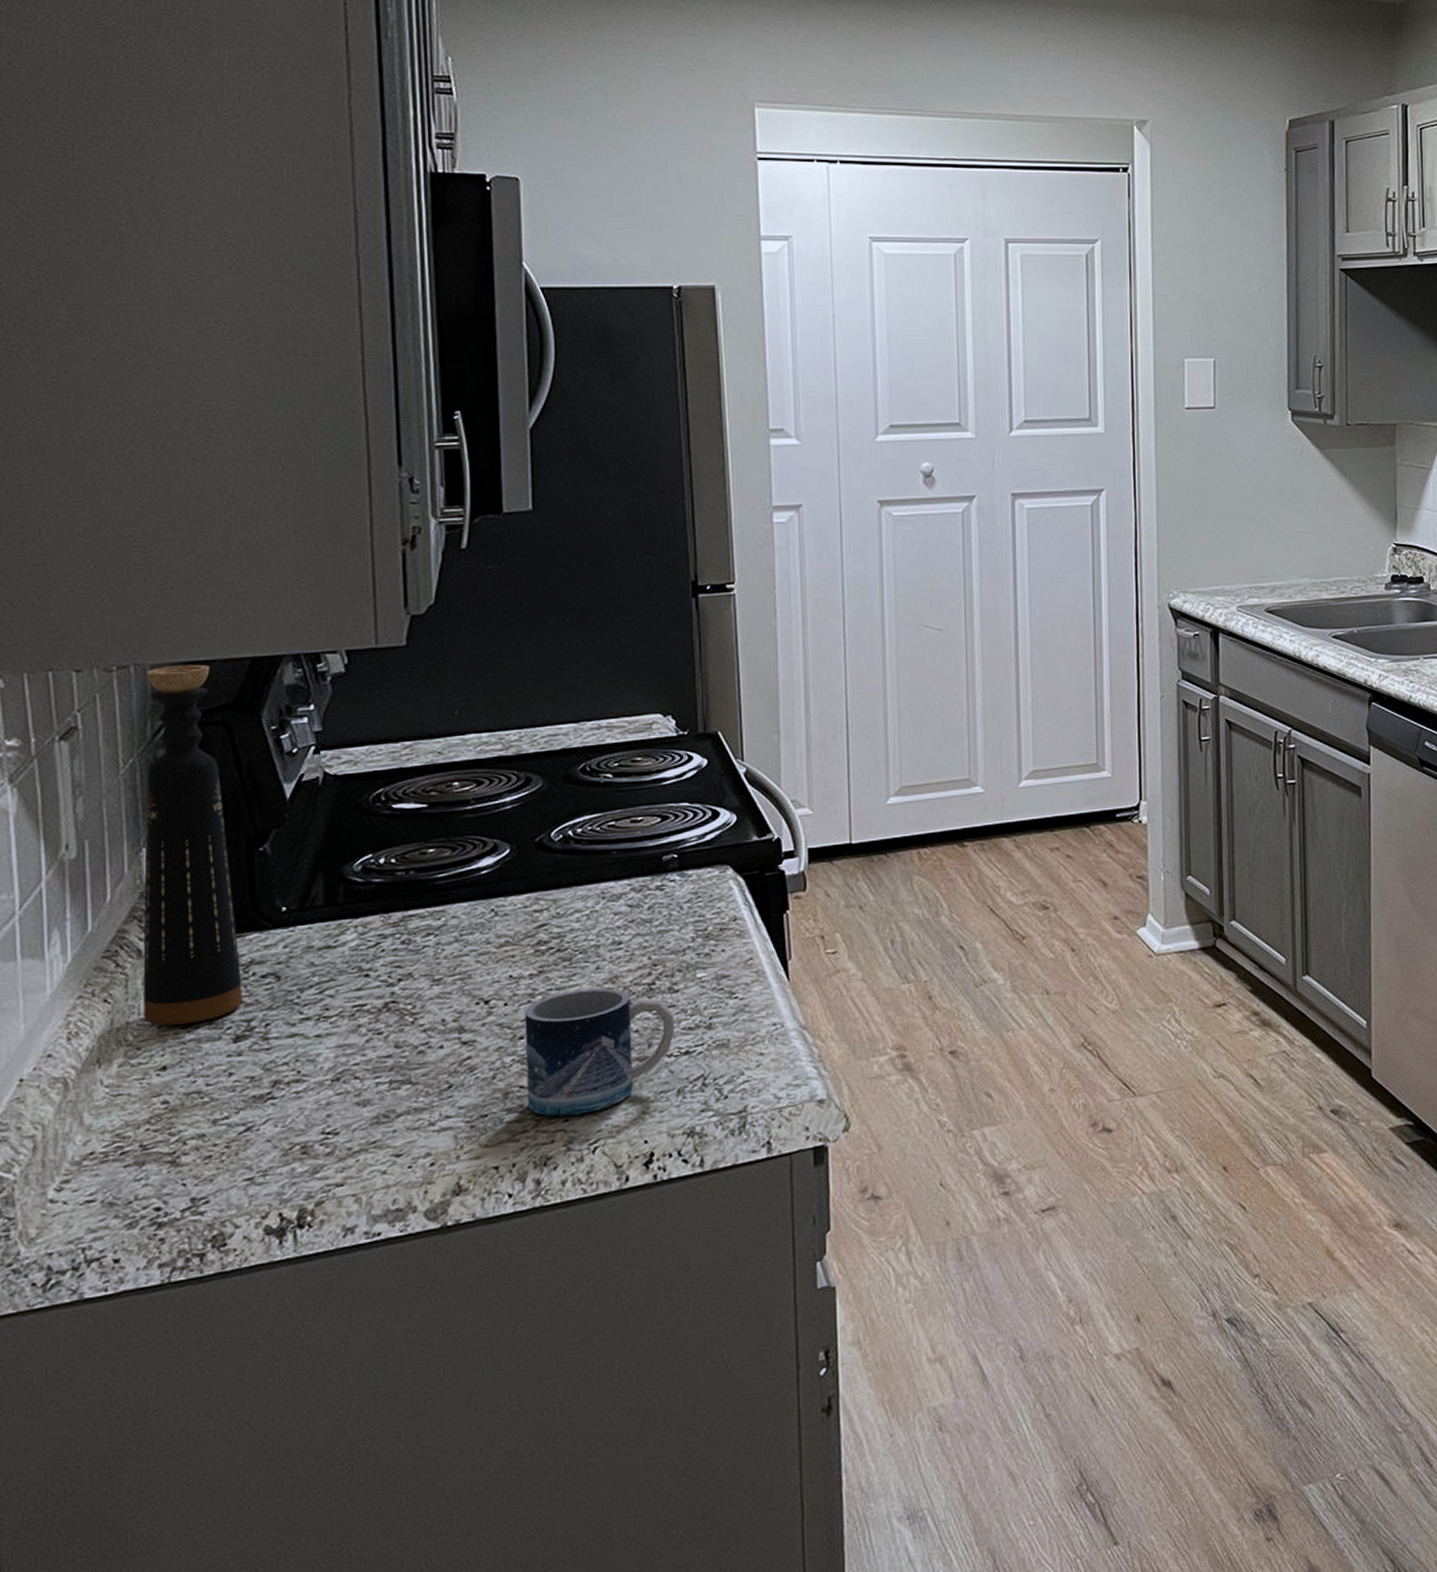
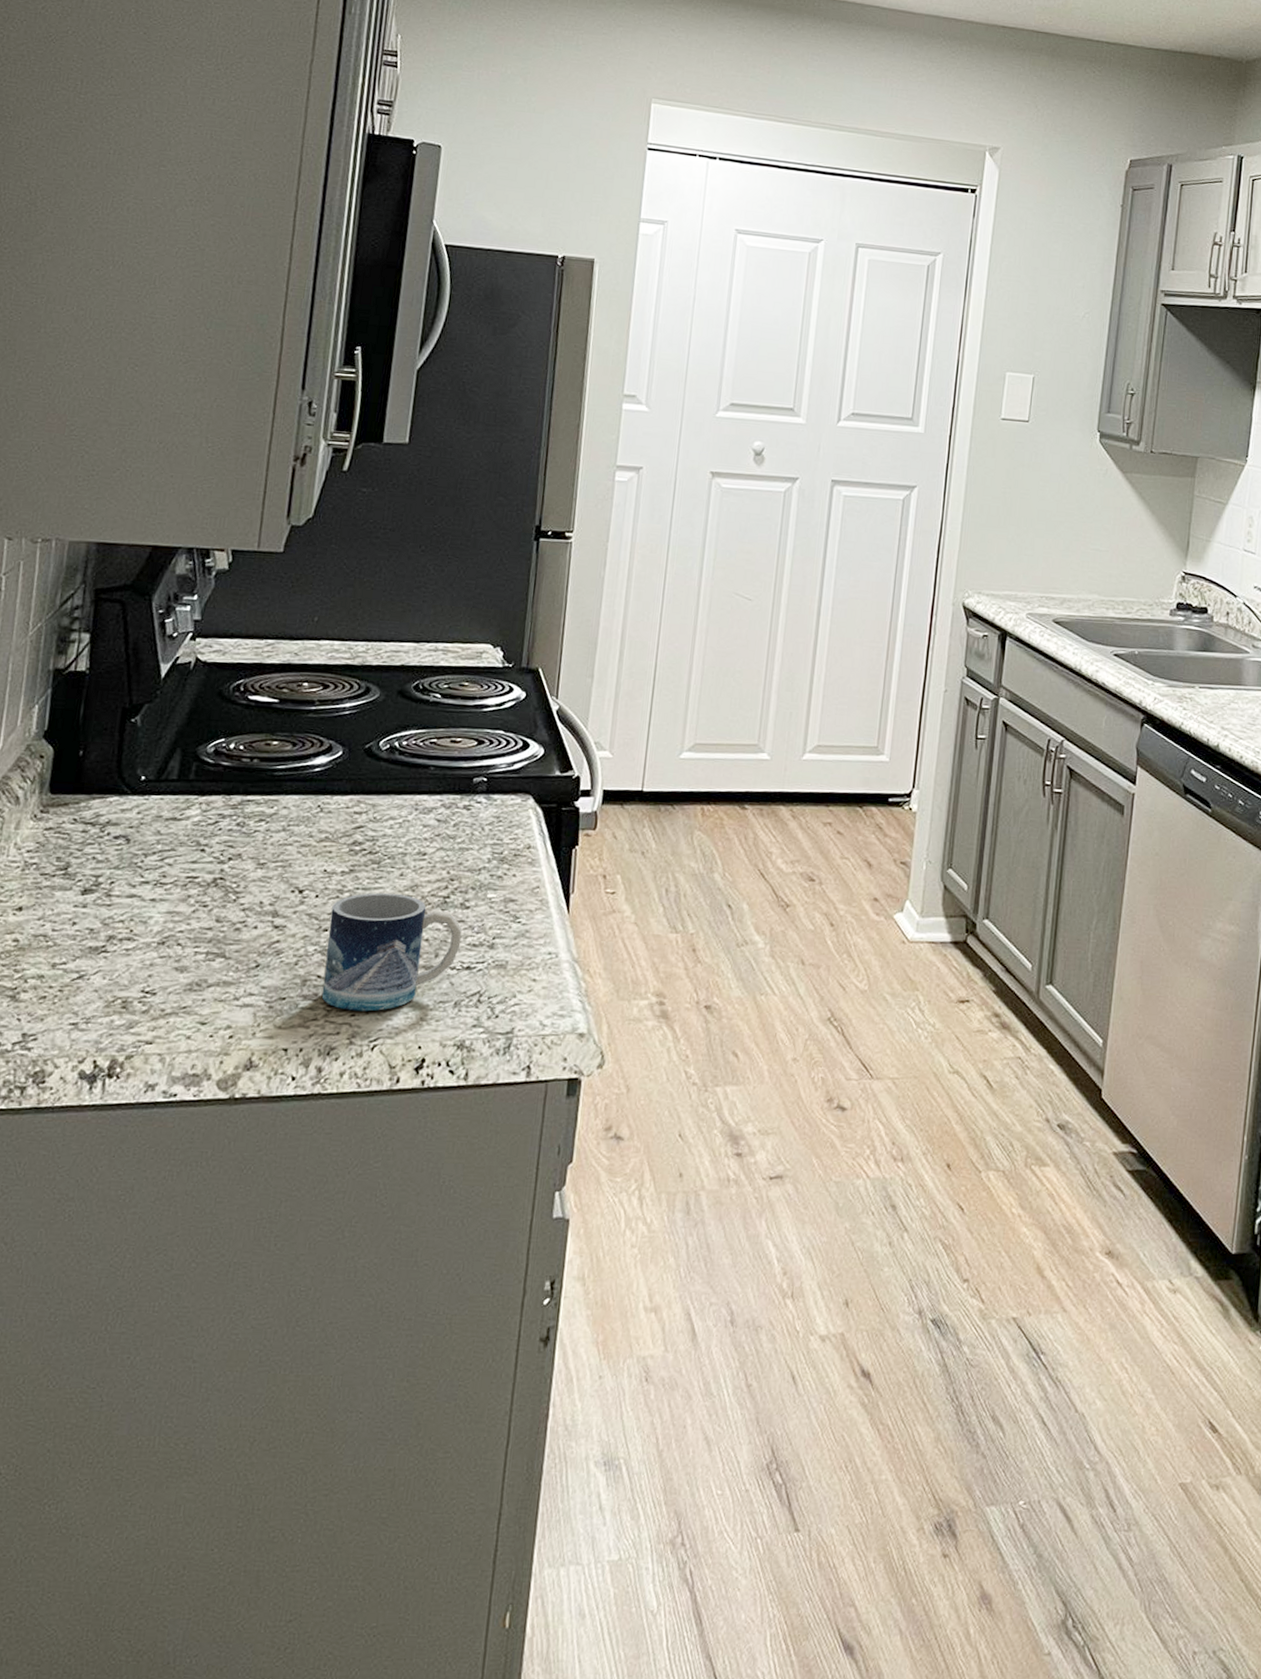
bottle: present [143,664,244,1026] -> none [11,544,118,871]

